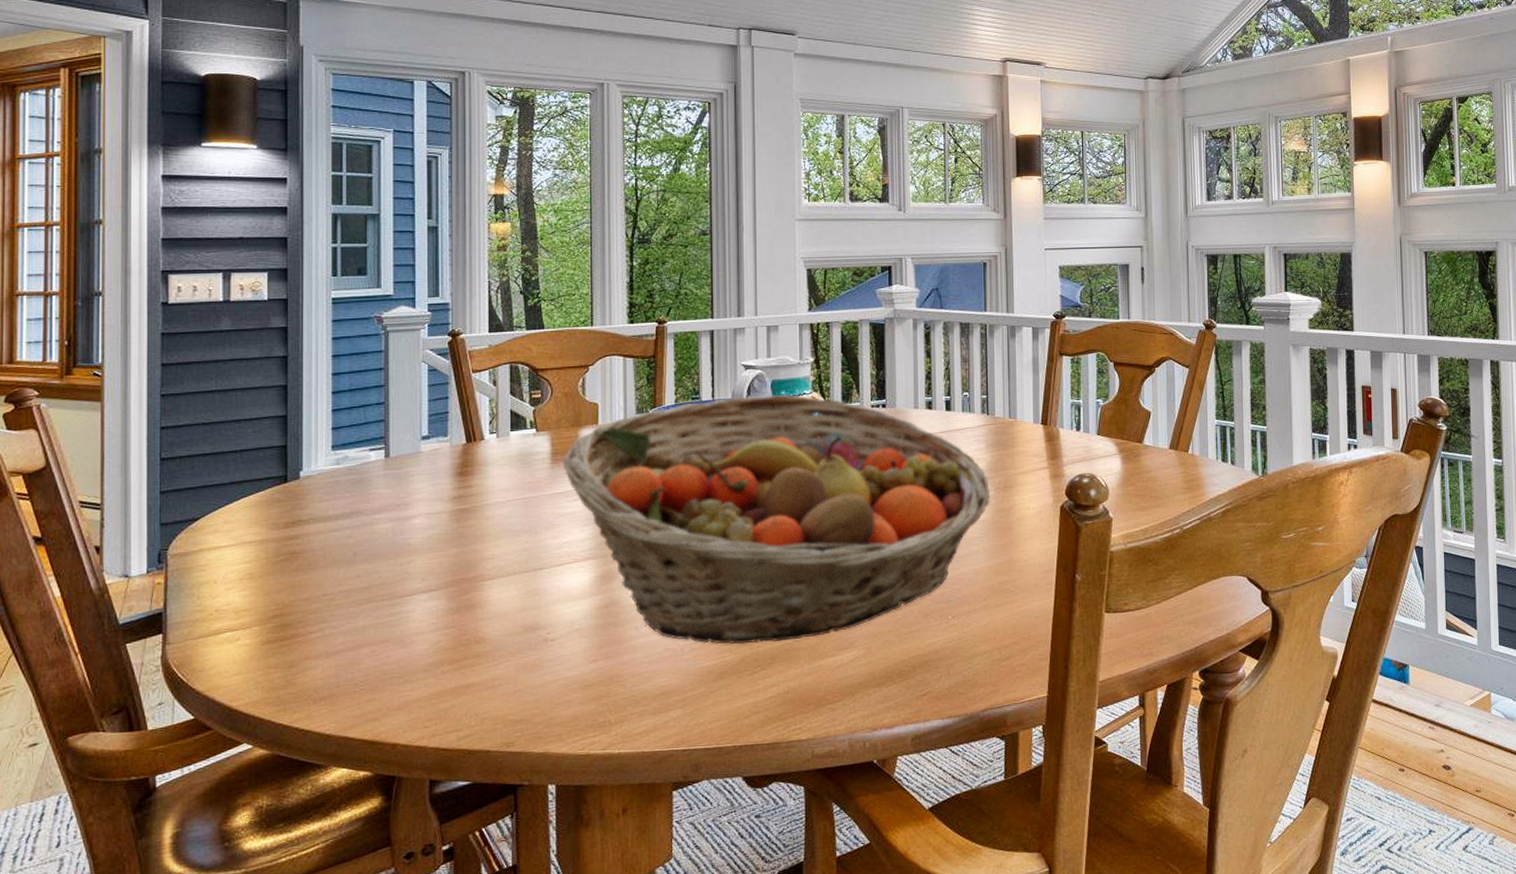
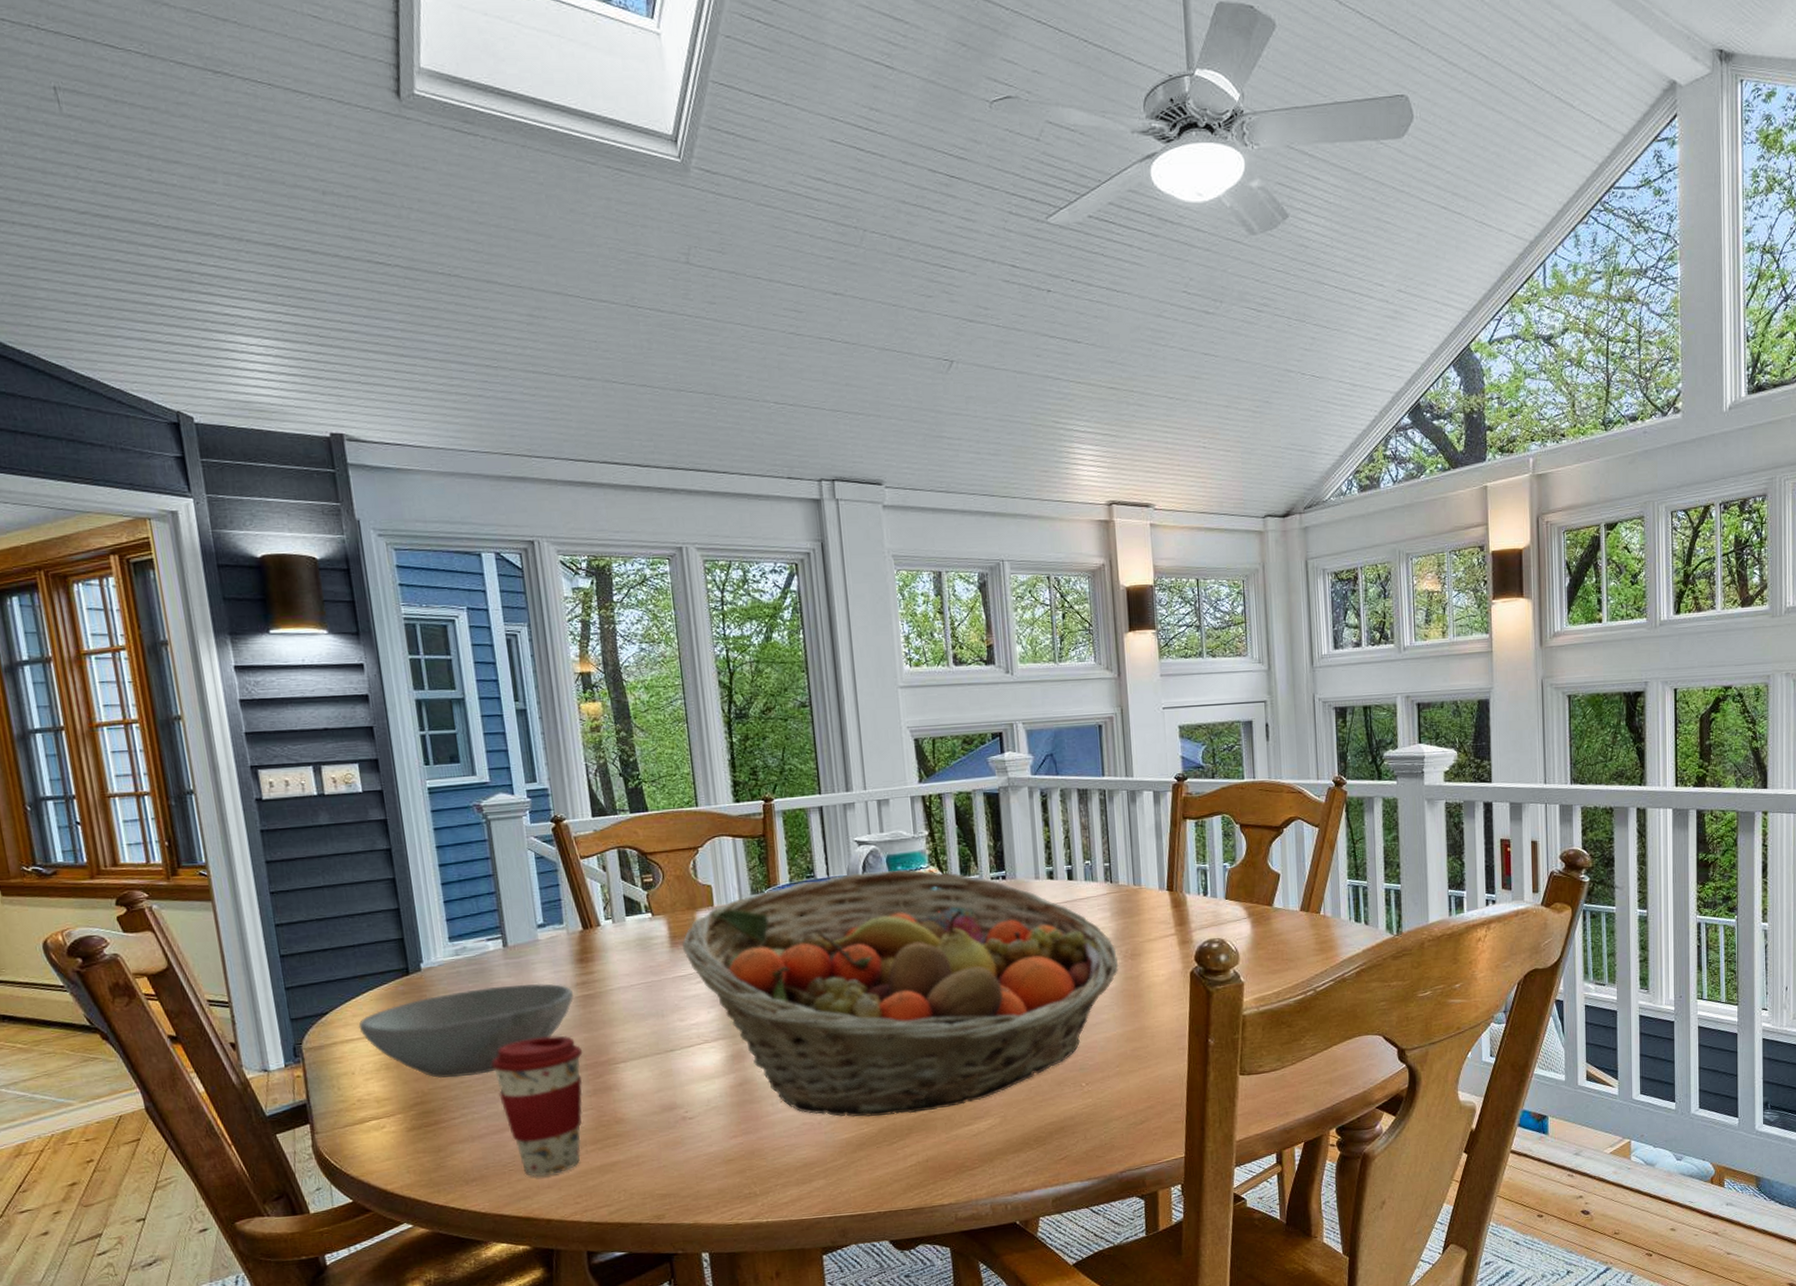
bowl: none [228,495,448,591] -> present [358,983,574,1079]
coffee cup: none [357,549,451,697] -> present [491,1035,583,1177]

